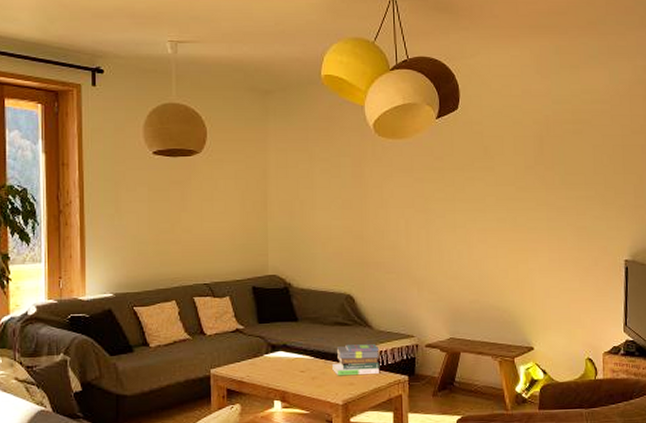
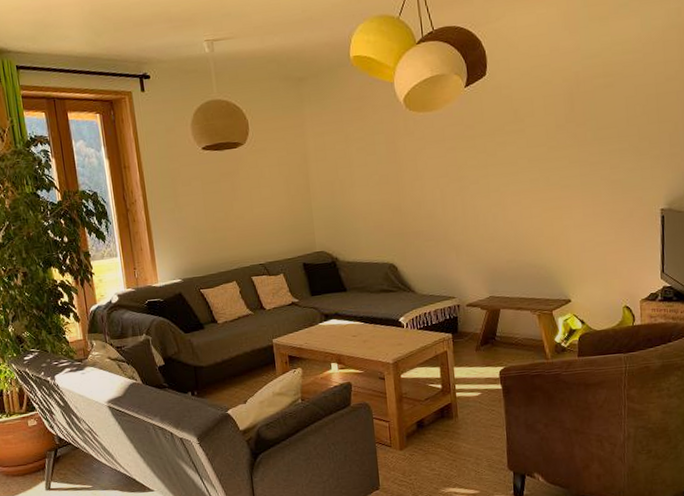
books: present [331,344,380,376] -> none [380,307,425,338]

